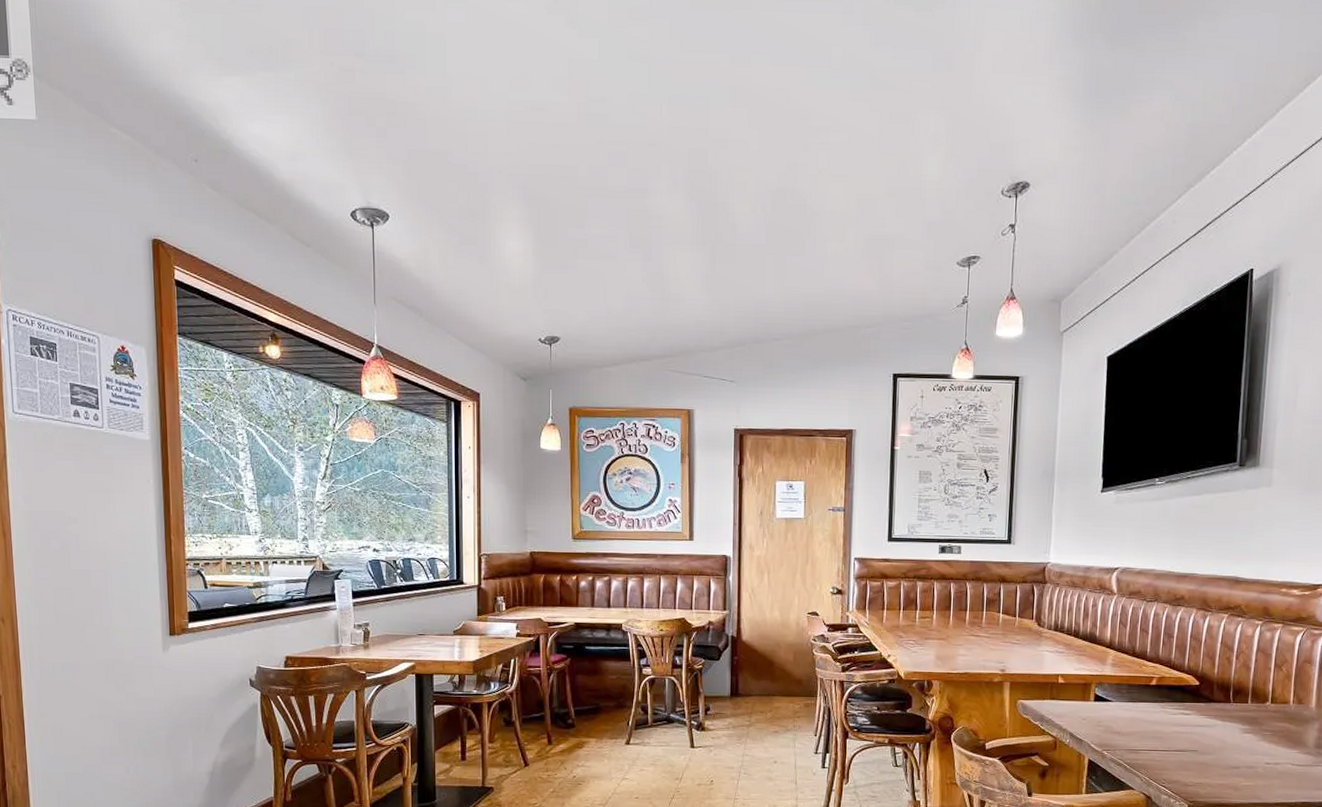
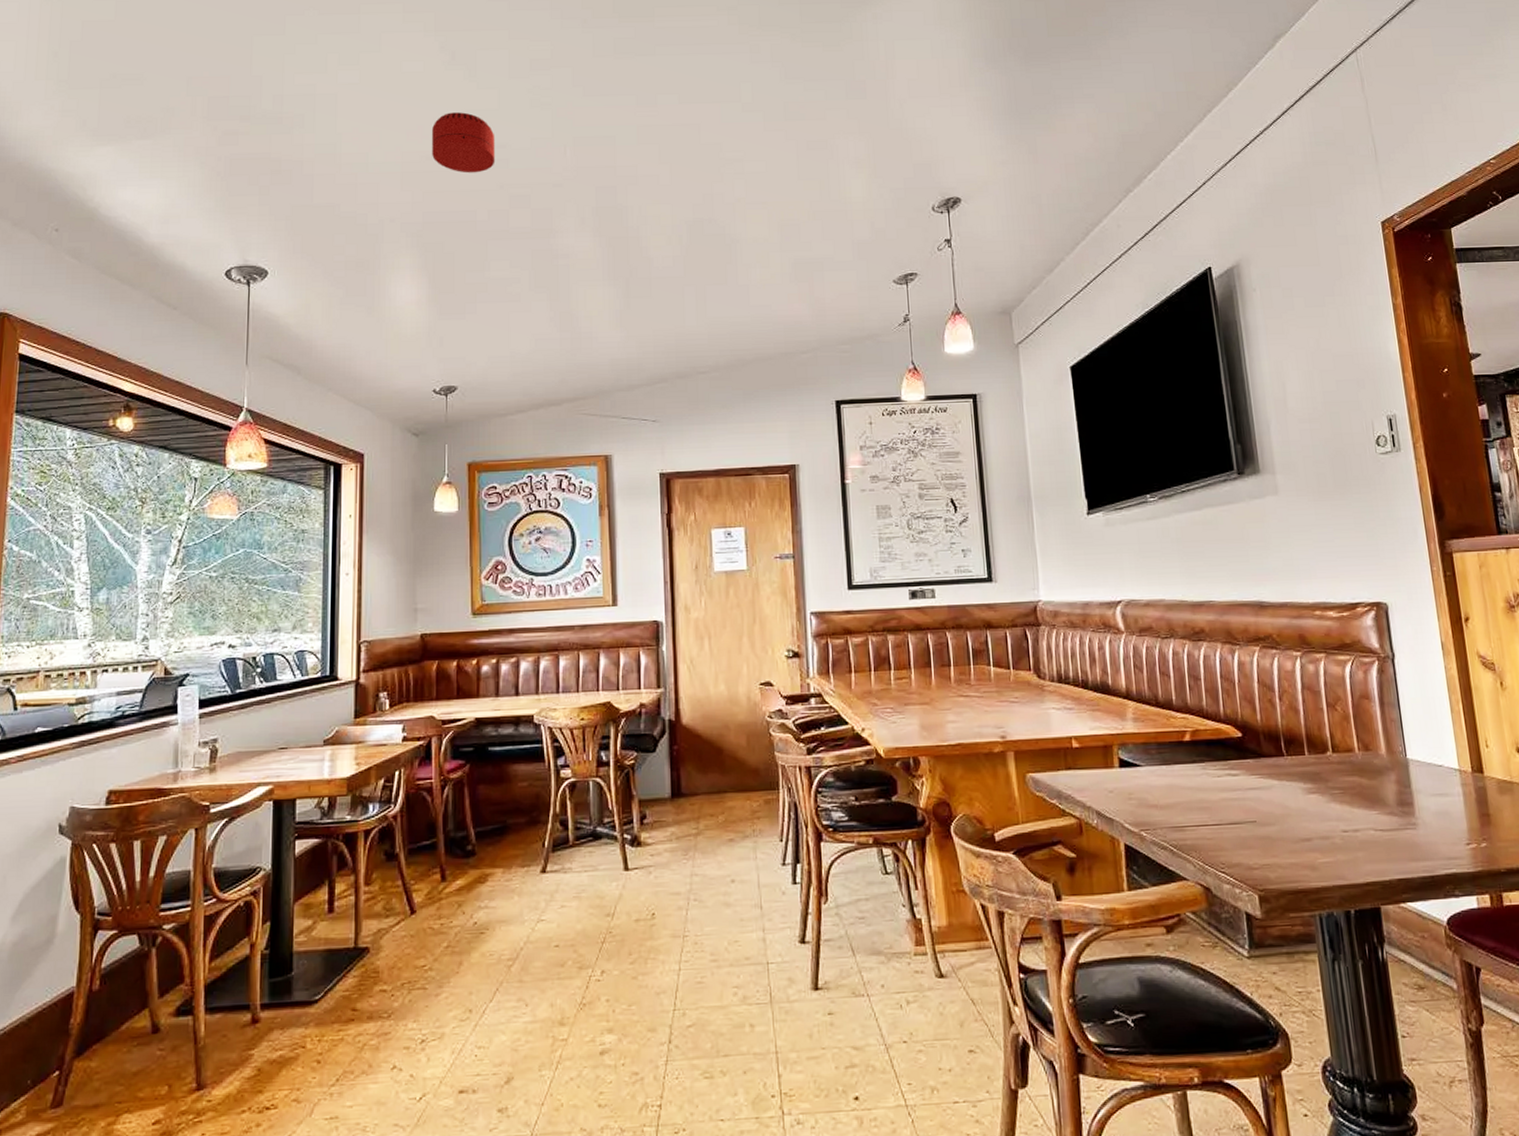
smoke detector: none [536,61,596,127] -> present [432,112,495,173]

